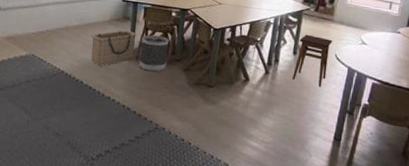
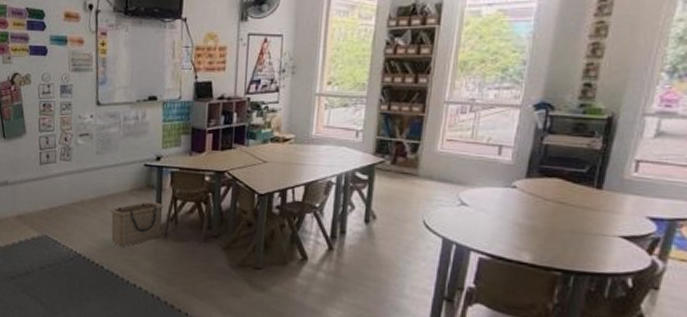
wastebasket: present [139,35,169,72] -> none [168,205,203,252]
stool: present [292,34,332,87] -> none [365,195,418,266]

